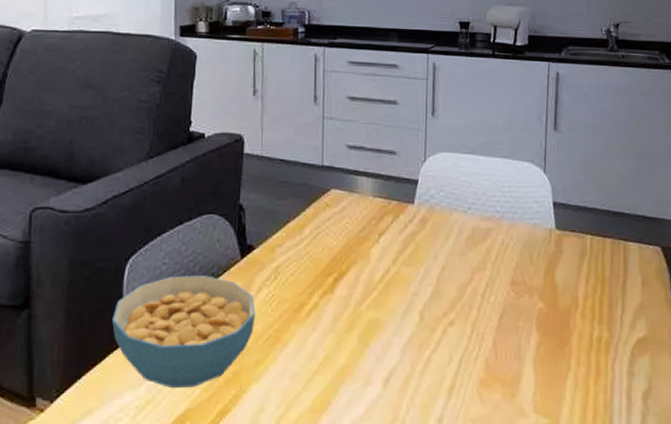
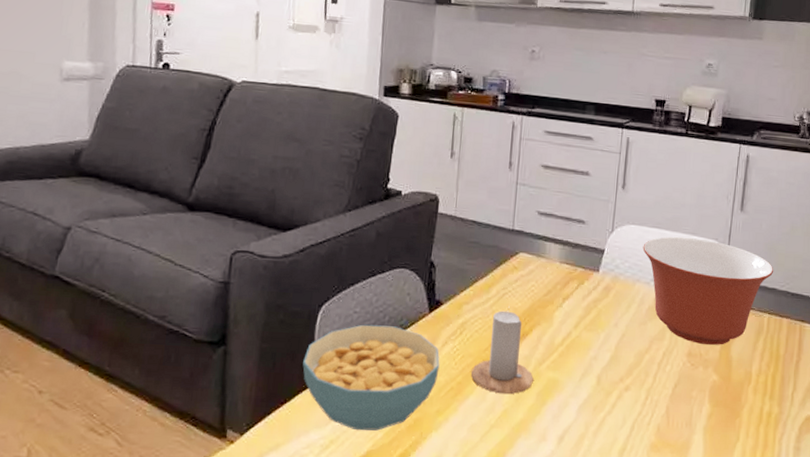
candle: none [288,246,354,339] -> present [471,306,534,394]
mixing bowl: none [457,161,593,271] -> present [642,236,774,345]

